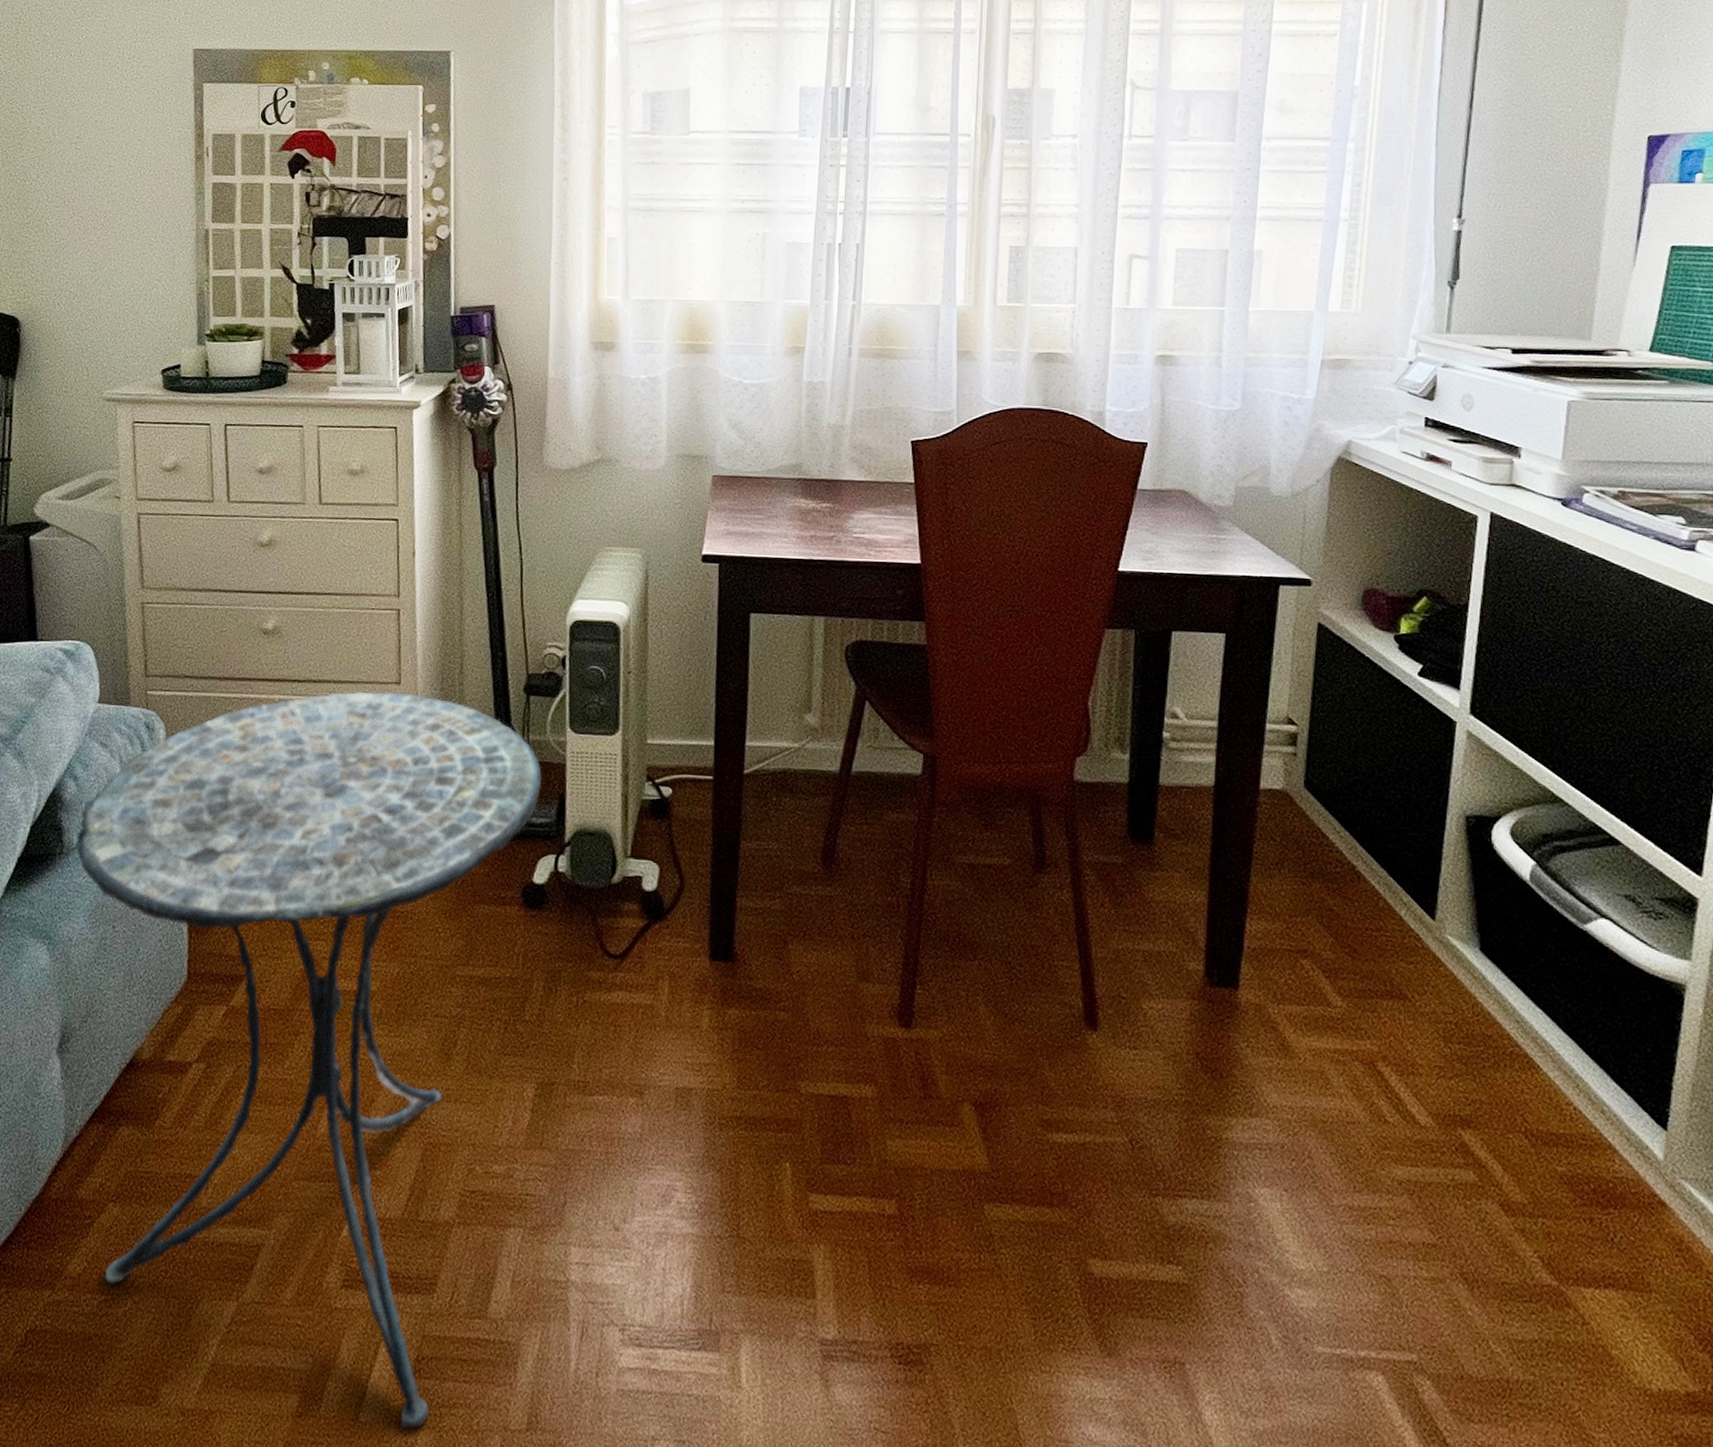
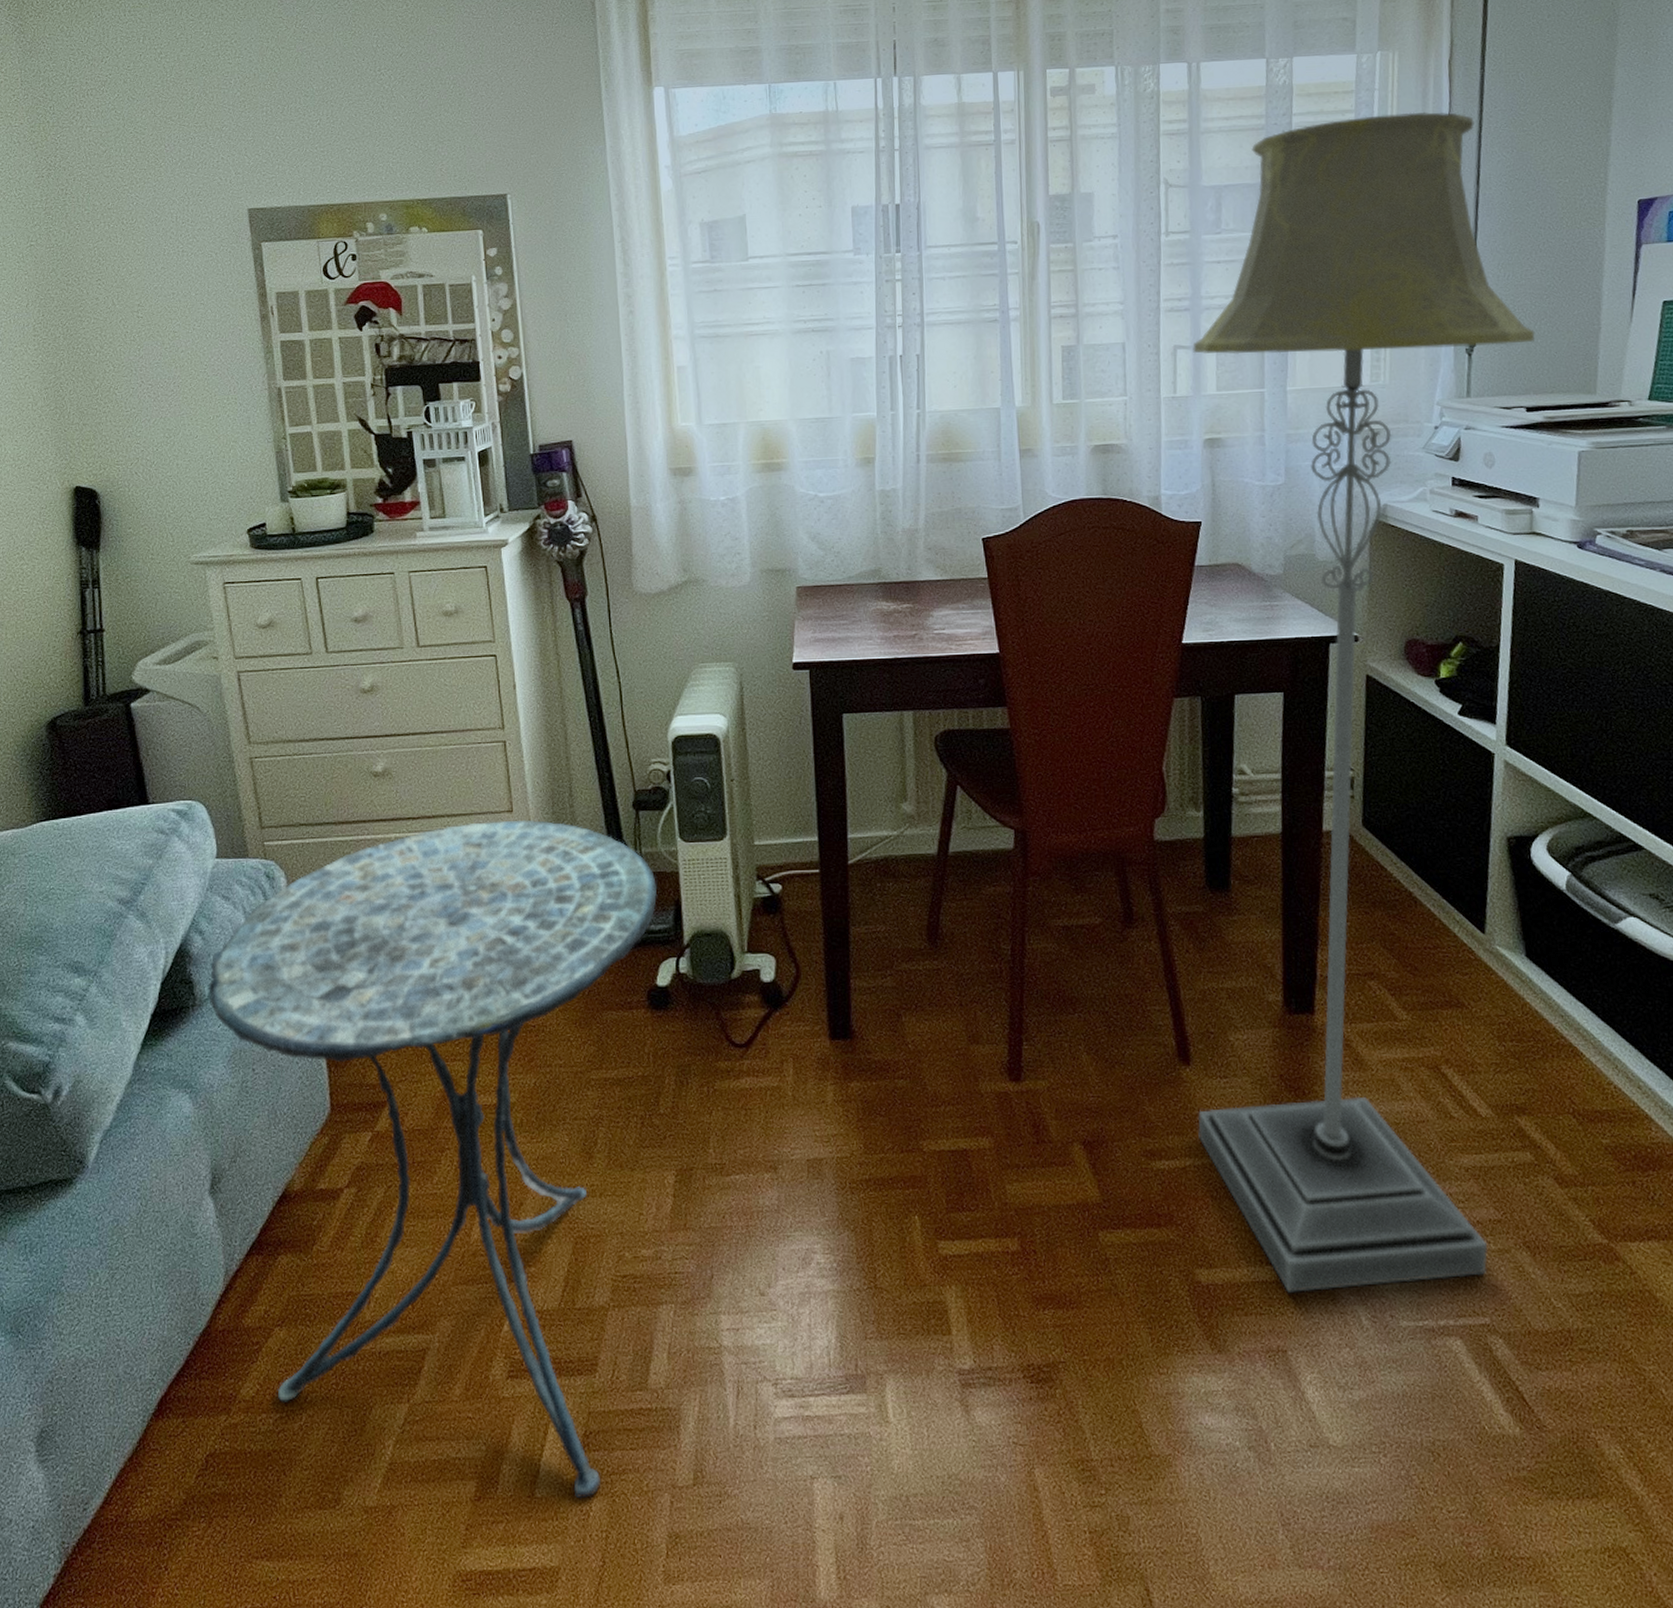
floor lamp: none [1101,27,1526,1305] -> present [1193,112,1535,1292]

